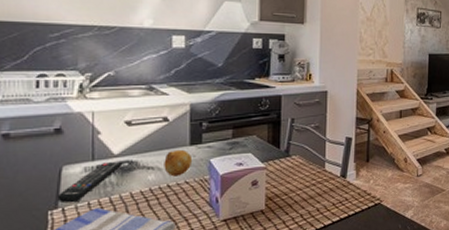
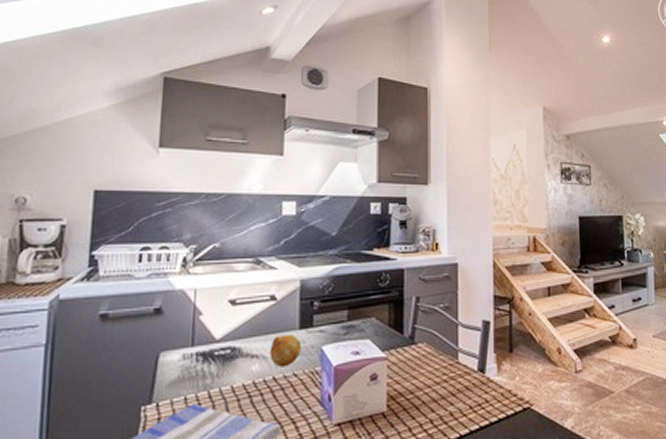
remote control: present [57,162,123,203] -> none [152,348,225,398]

